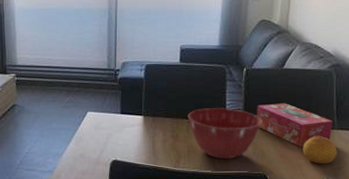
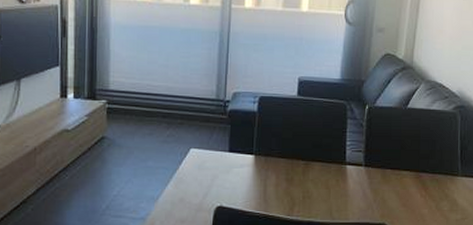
mixing bowl: present [188,108,263,159] -> none [304,149,385,207]
tissue box: present [257,103,332,147] -> none [379,146,456,195]
fruit: present [303,135,337,164] -> none [426,182,461,215]

